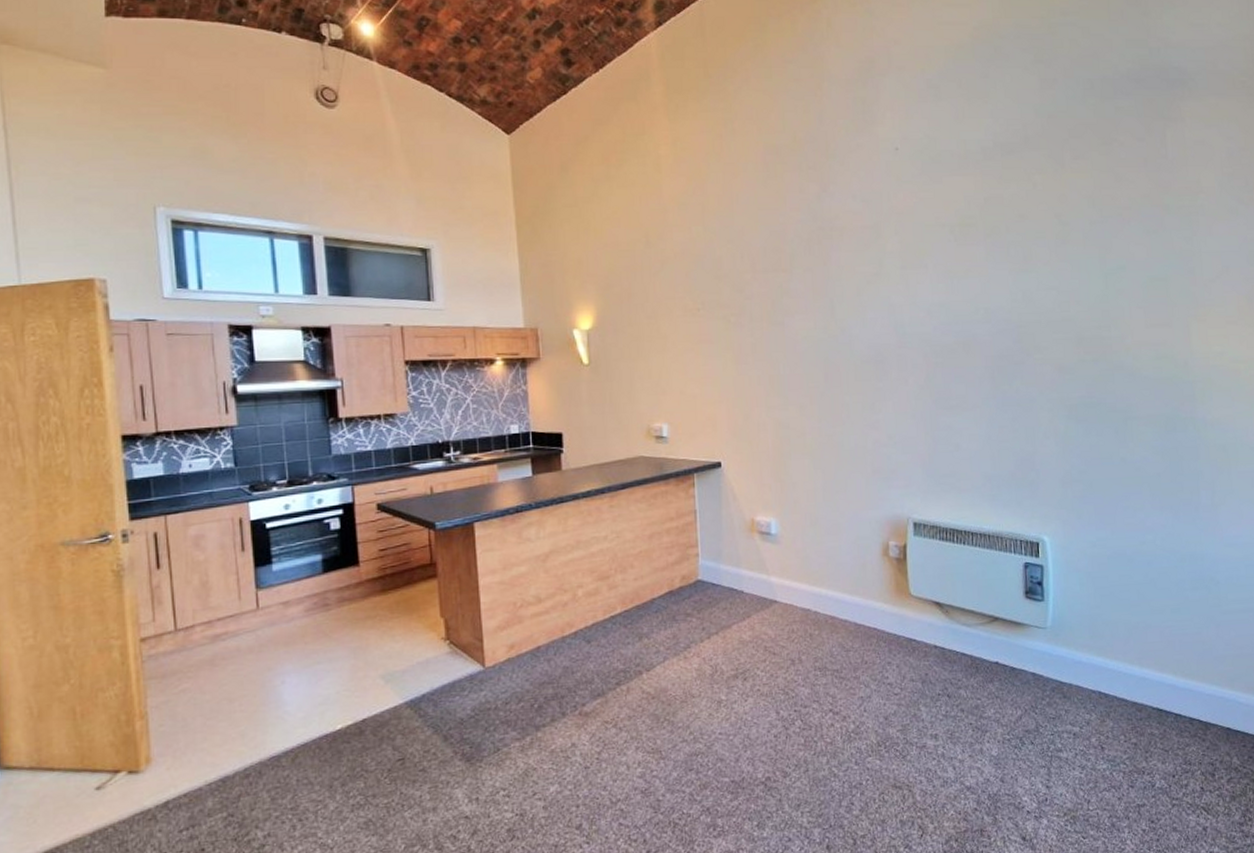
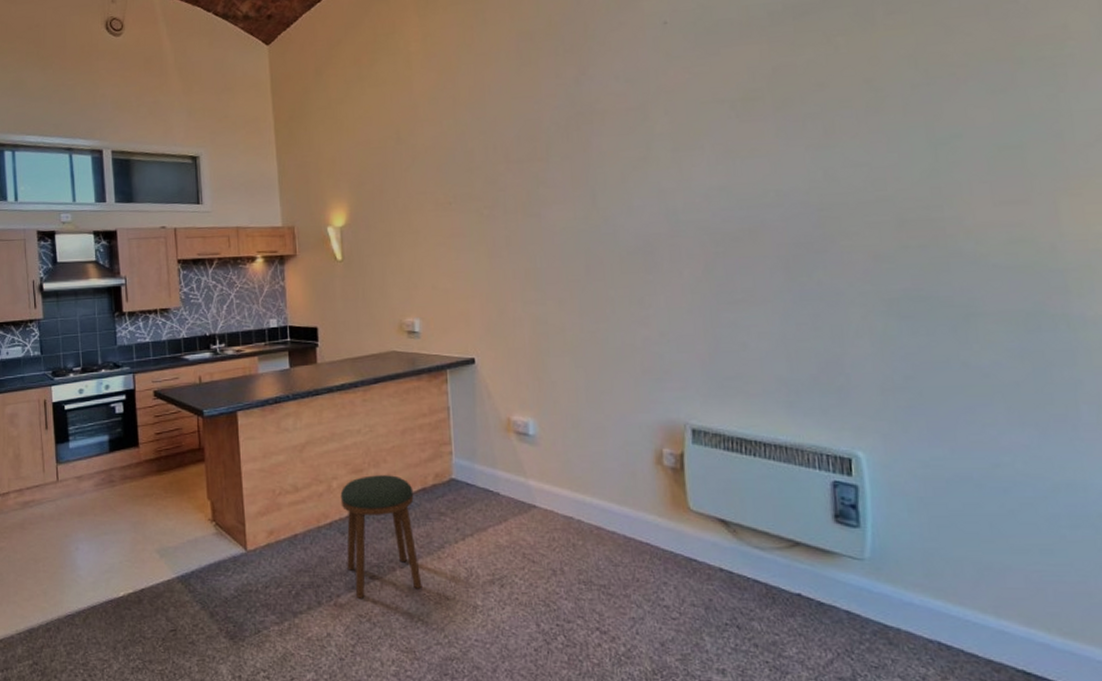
stool: none [586,580,669,705] -> present [340,475,422,598]

